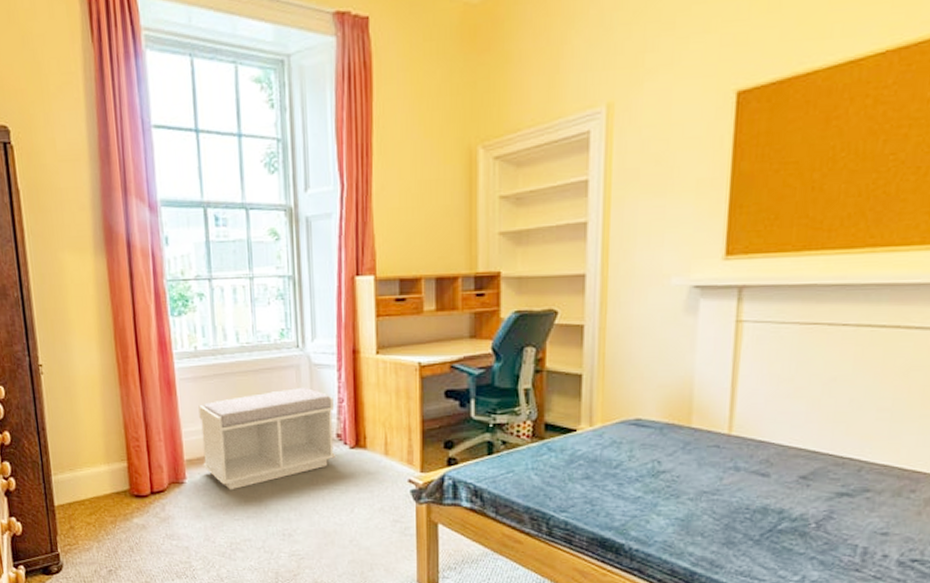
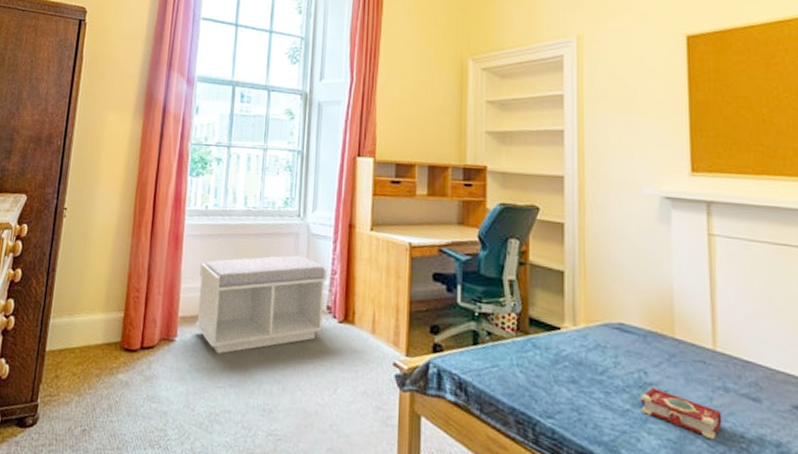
book: none [653,474,730,514] -> present [641,387,722,440]

